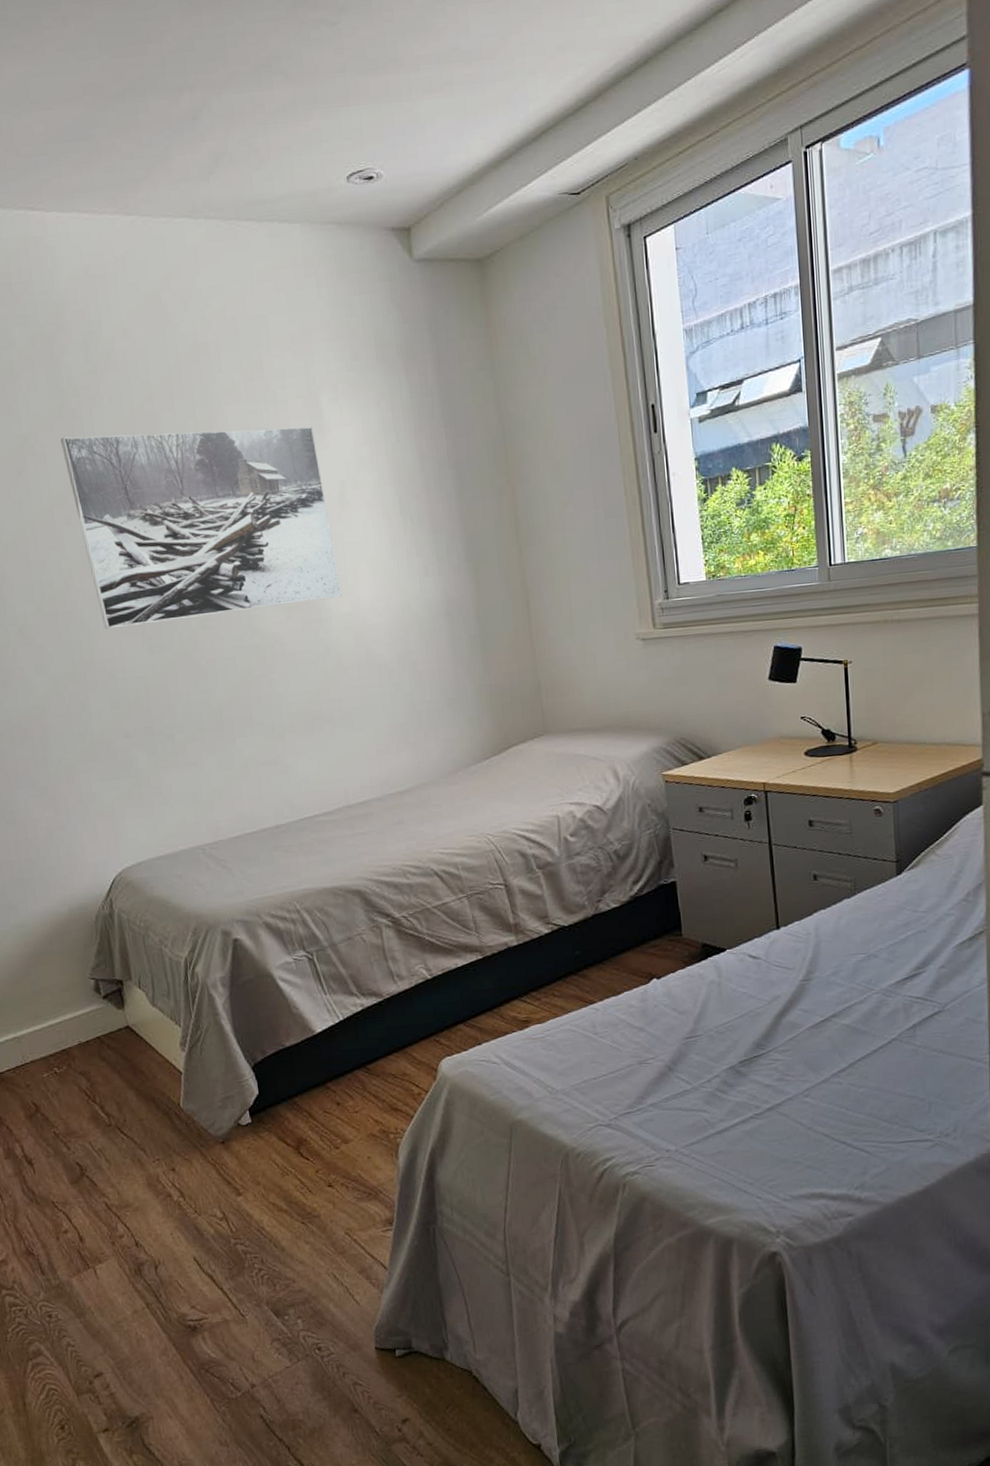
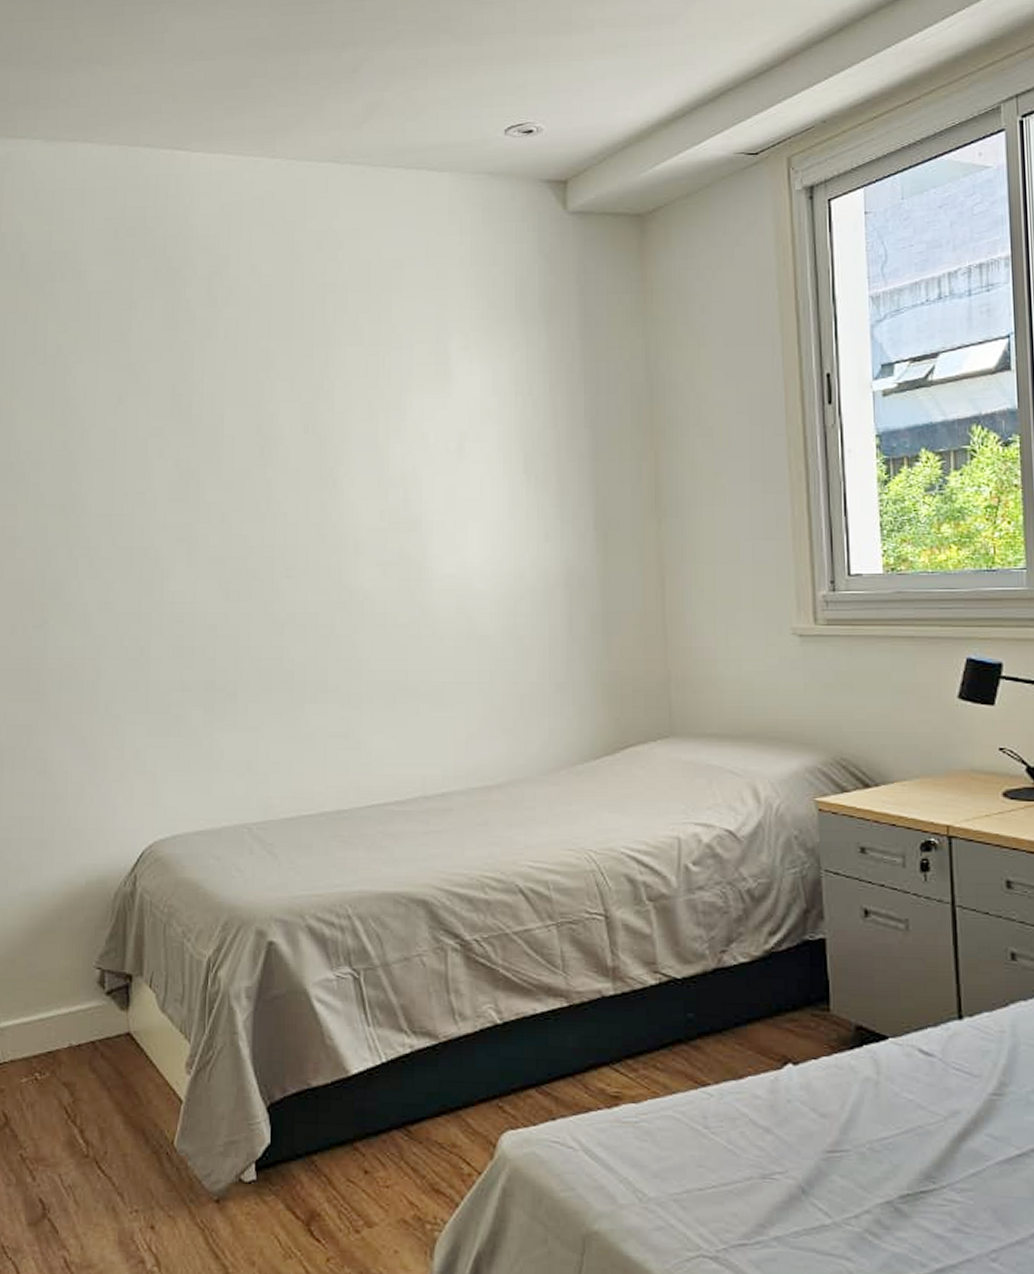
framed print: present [61,426,342,629] -> none [168,368,447,569]

